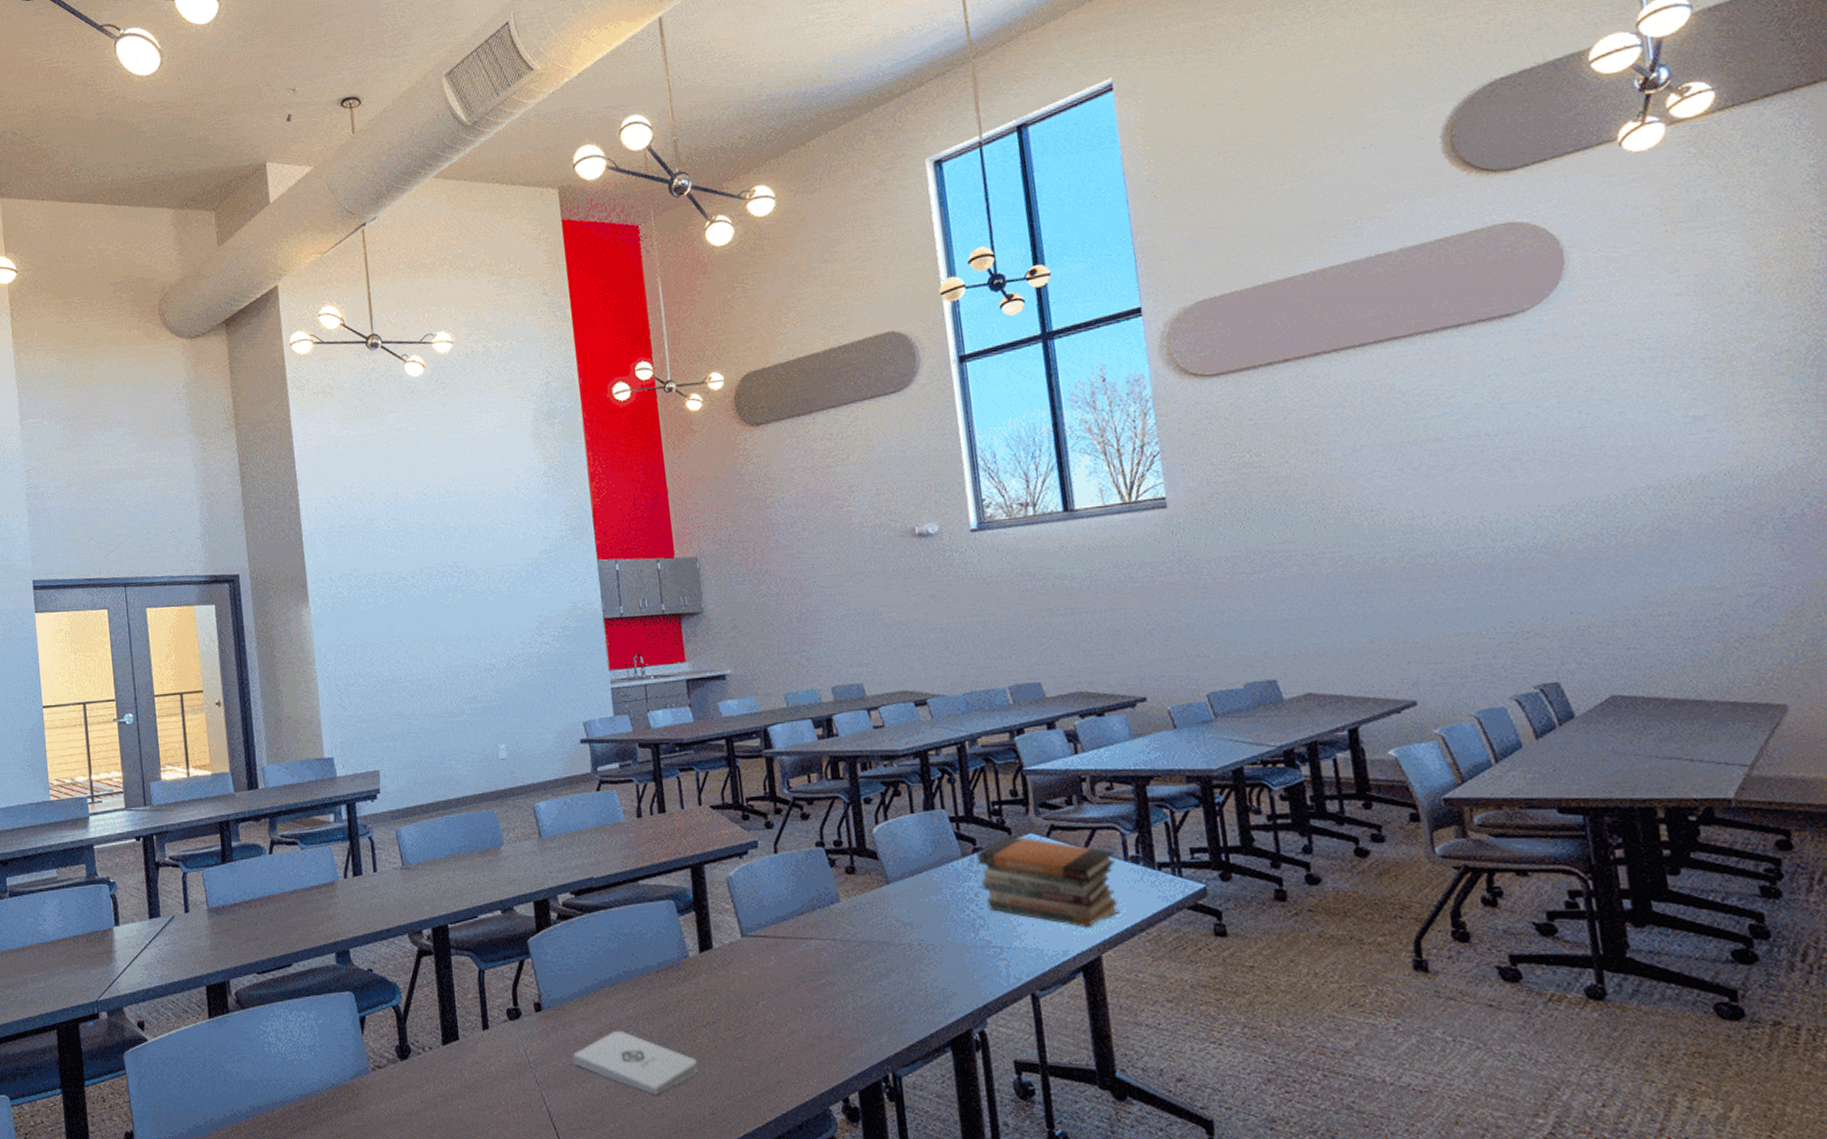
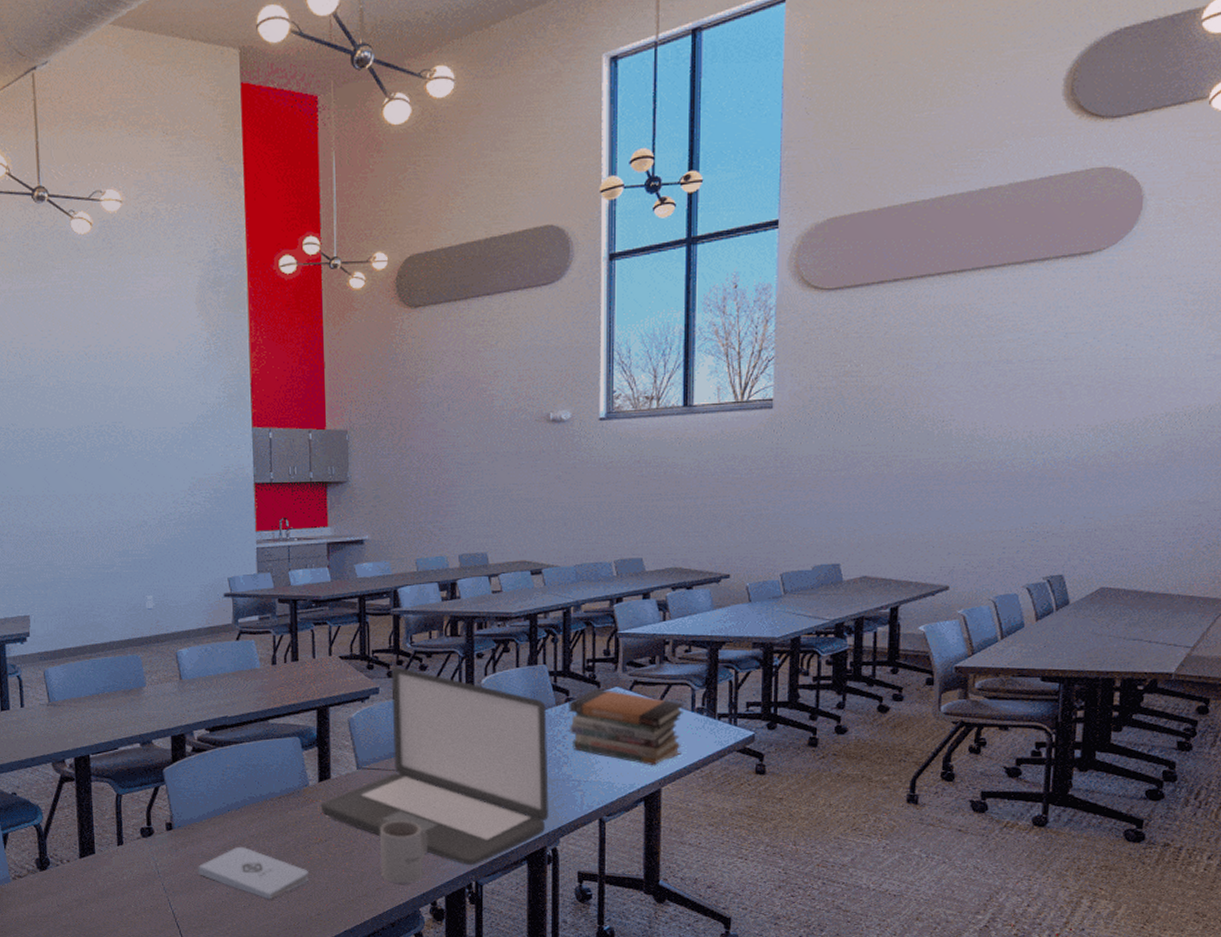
laptop: none [705,816,970,1052] -> present [321,667,549,865]
mug: none [774,997,832,1076] -> present [380,820,427,884]

